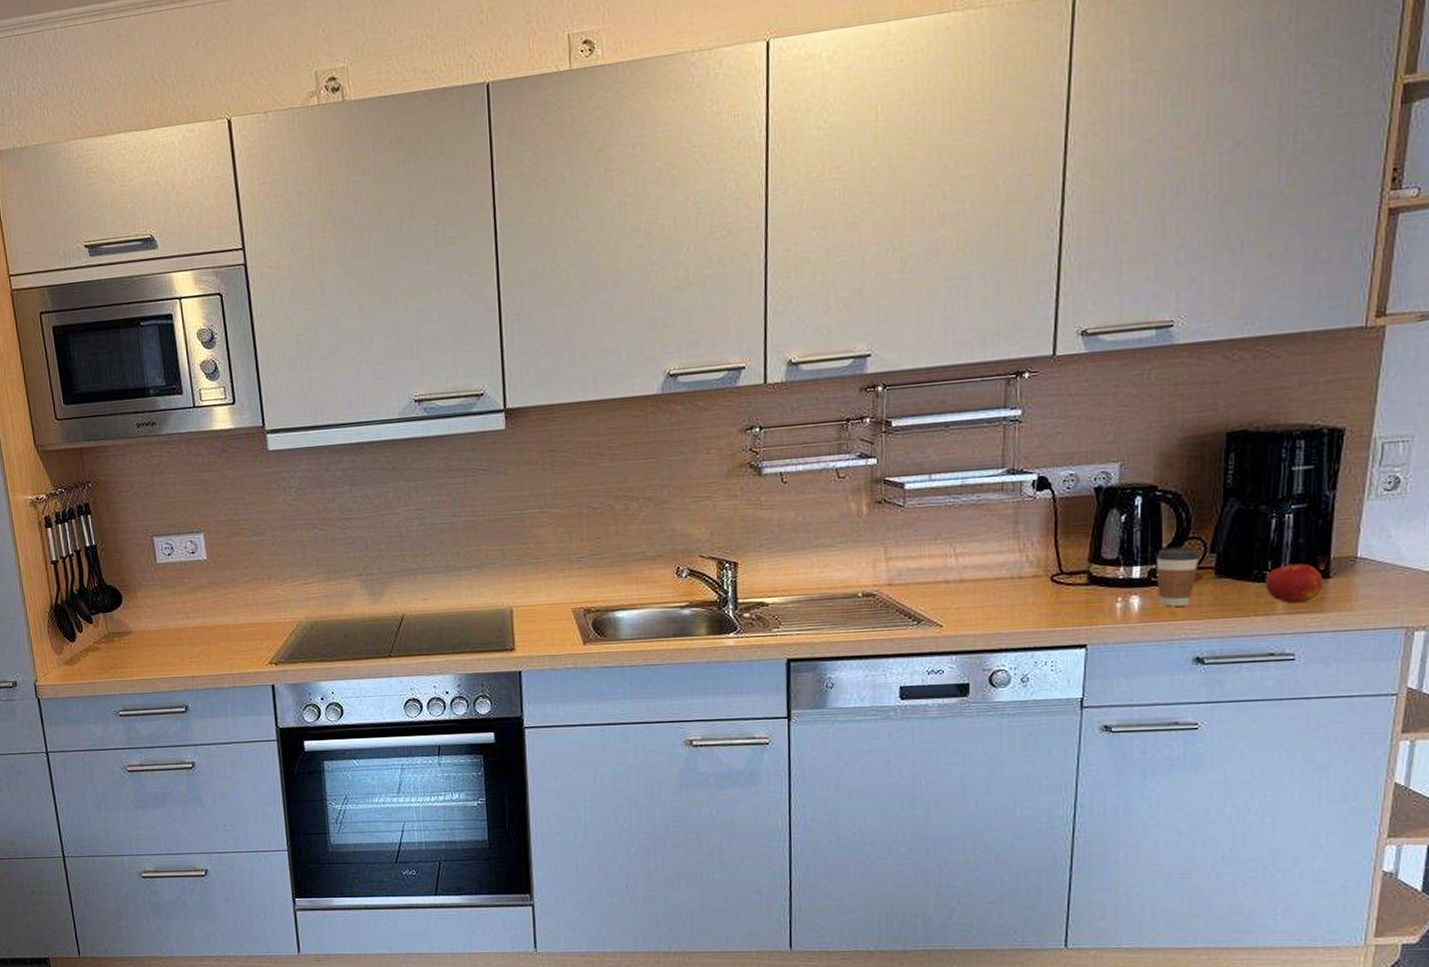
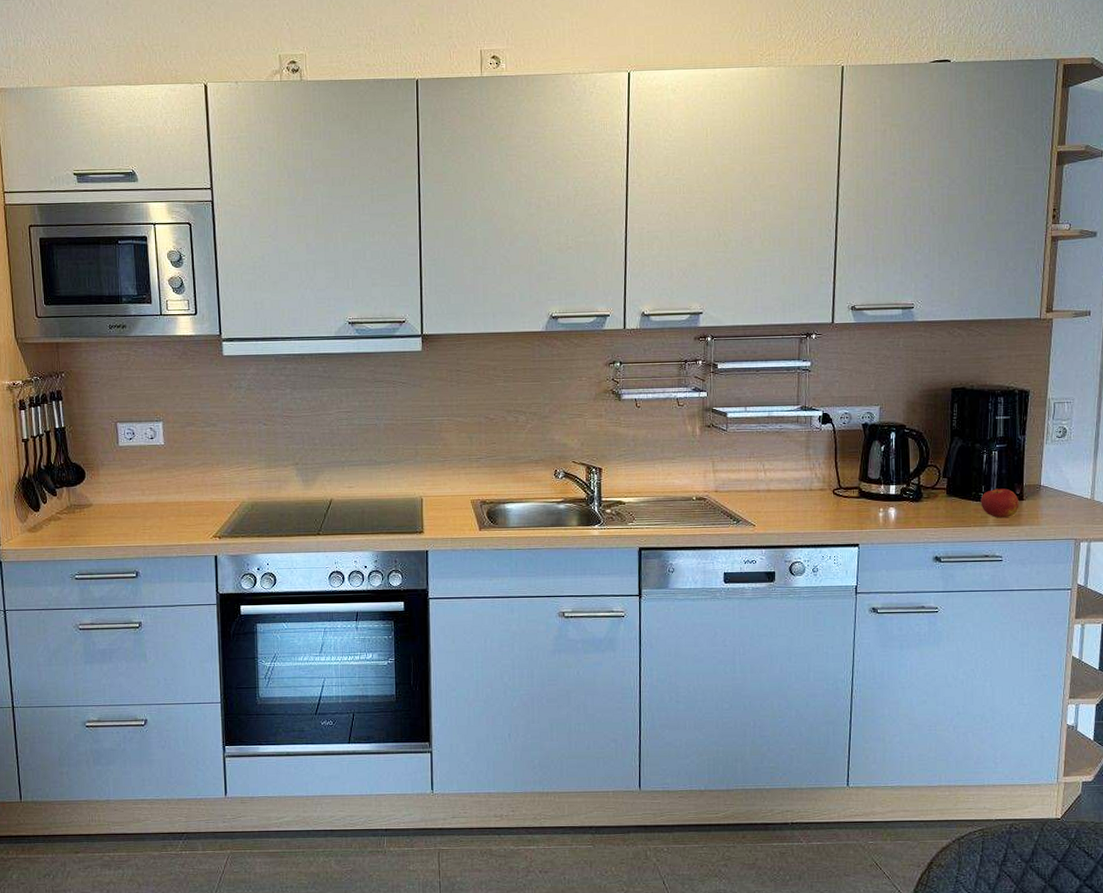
coffee cup: present [1155,546,1200,607] -> none [905,472,936,517]

